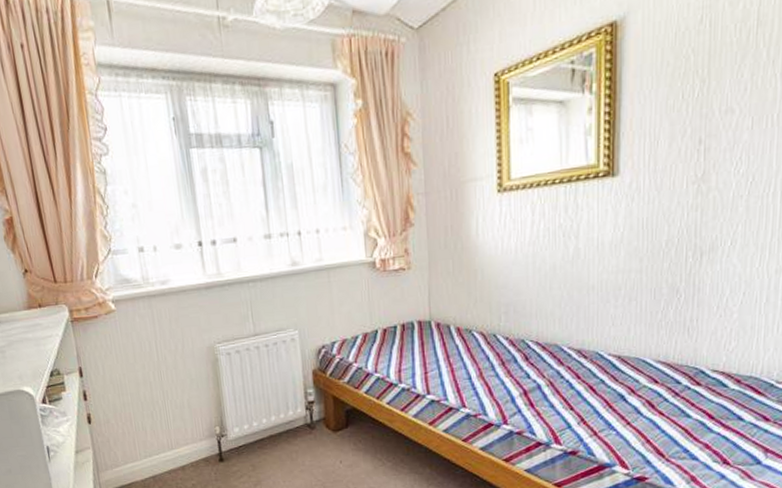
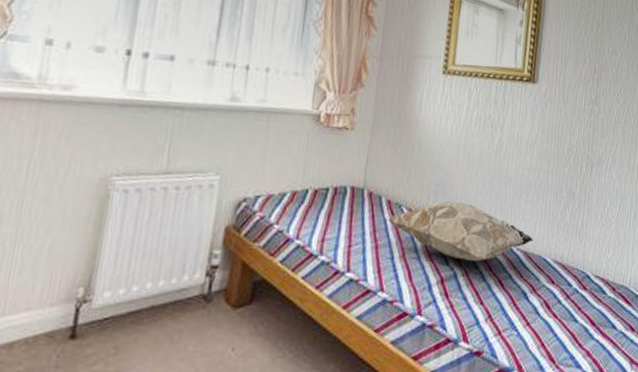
decorative pillow: none [460,317,628,372] -> present [388,201,533,261]

